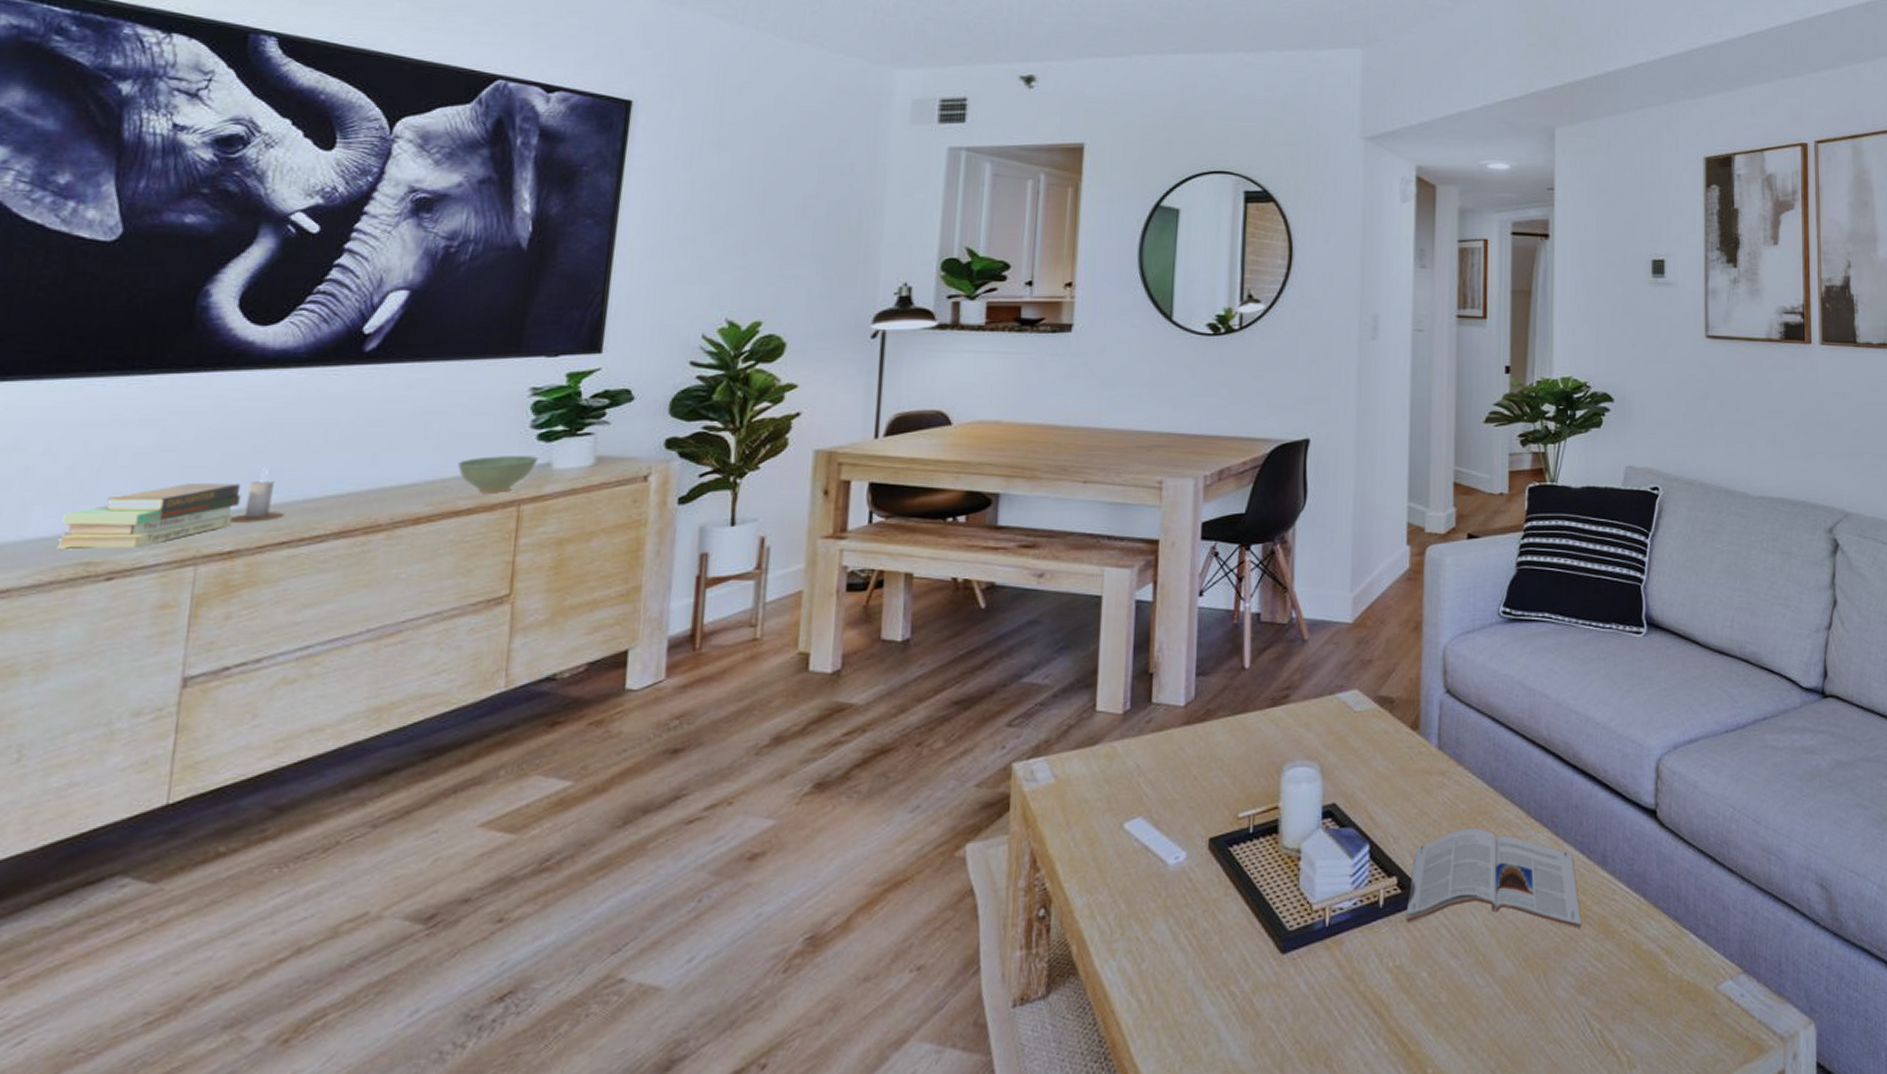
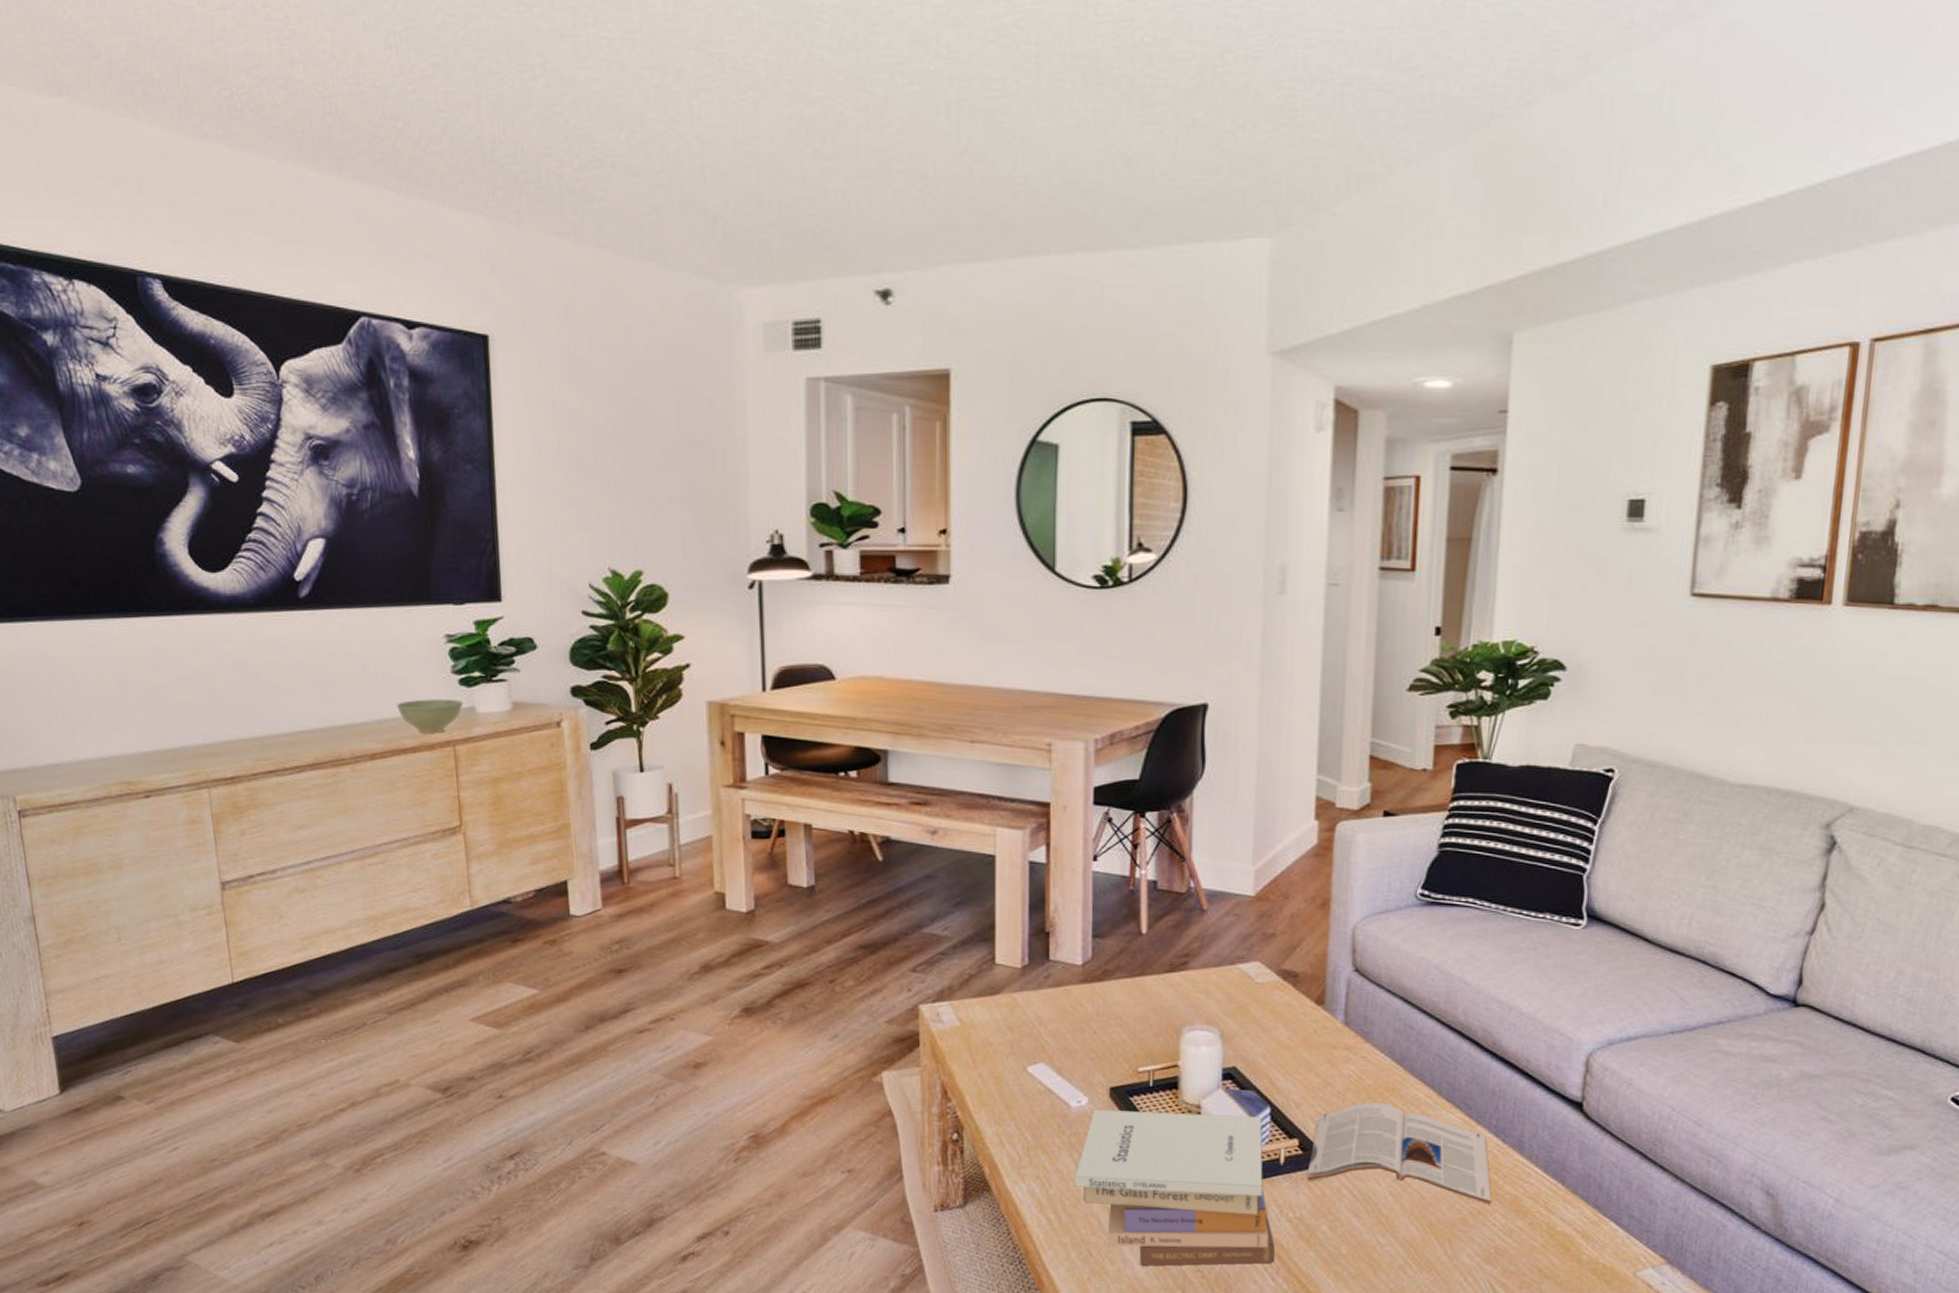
books: present [58,483,241,549] -> none [100,716,230,771]
candle: present [230,467,284,522] -> none [226,704,266,753]
books: none [1168,856,1375,1045] -> present [1074,1109,1275,1266]

